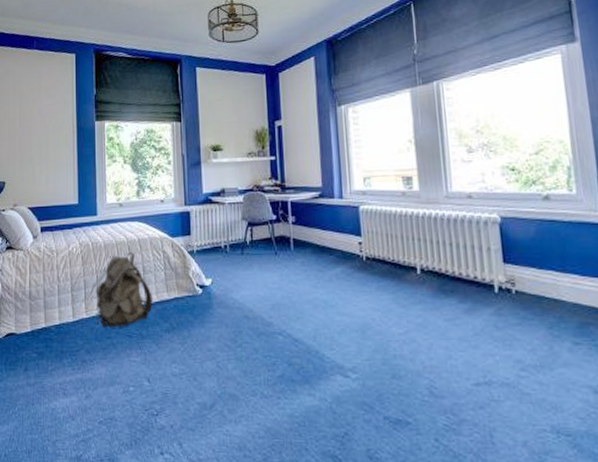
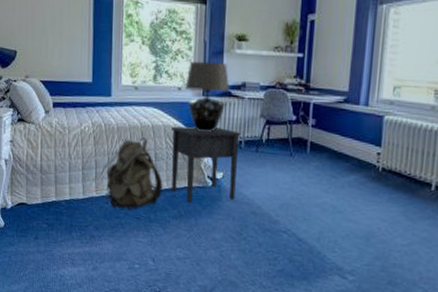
nightstand: none [157,235,226,314] -> present [171,126,241,203]
table lamp: none [167,172,210,240] -> present [185,61,230,132]

